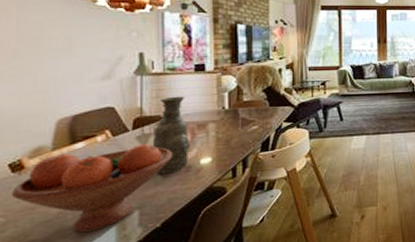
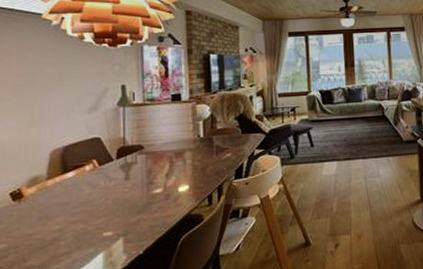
fruit bowl: present [11,143,173,233] -> none [12,172,153,259]
vase: present [152,96,190,174] -> none [134,125,168,202]

